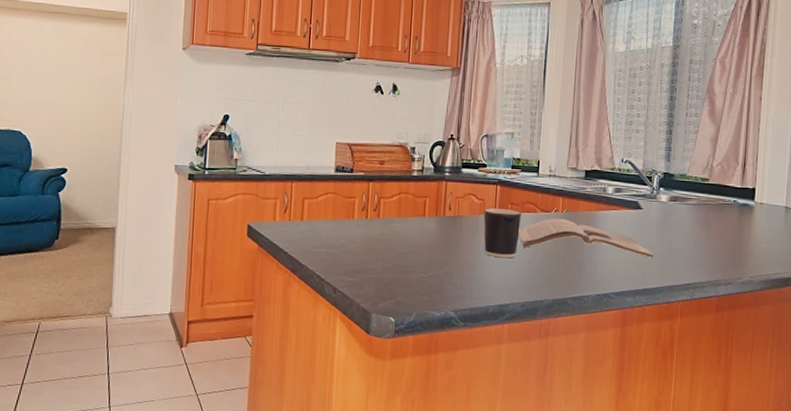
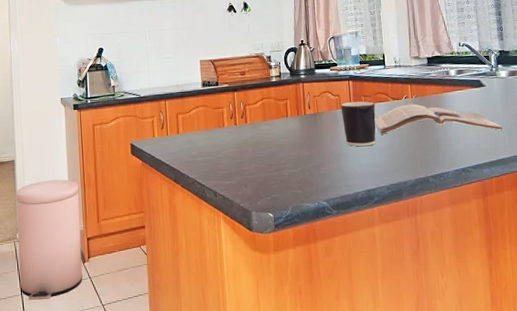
pedal bin: none [107,254,185,383] -> present [16,179,83,301]

